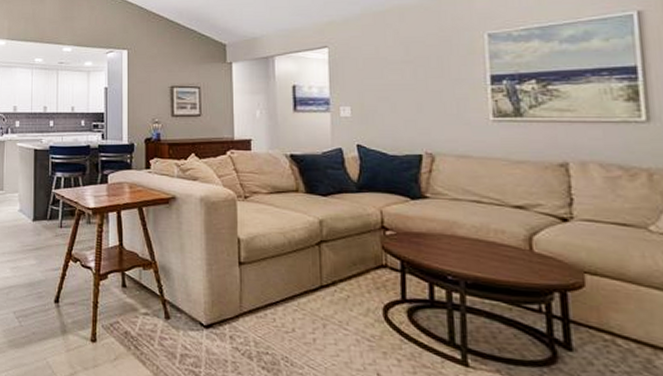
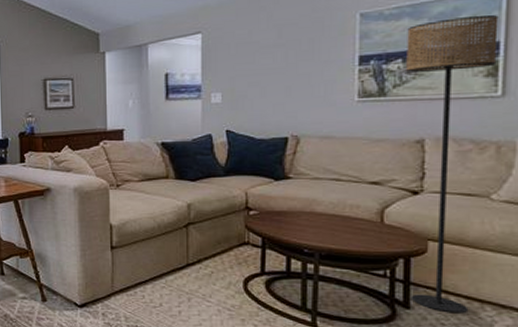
floor lamp: none [538,39,639,360] -> present [406,14,499,314]

